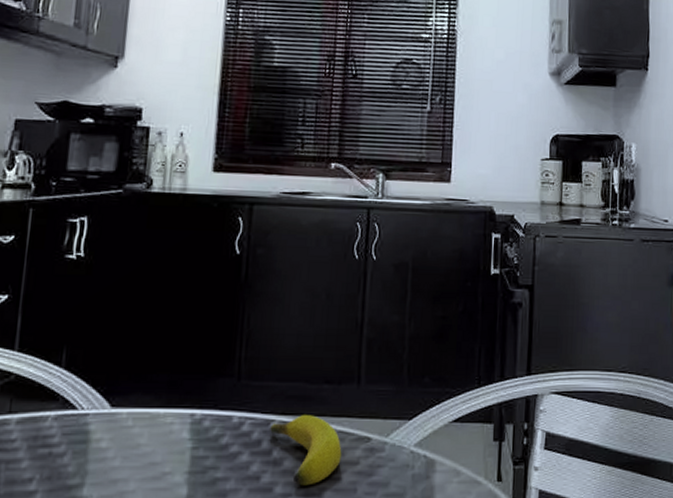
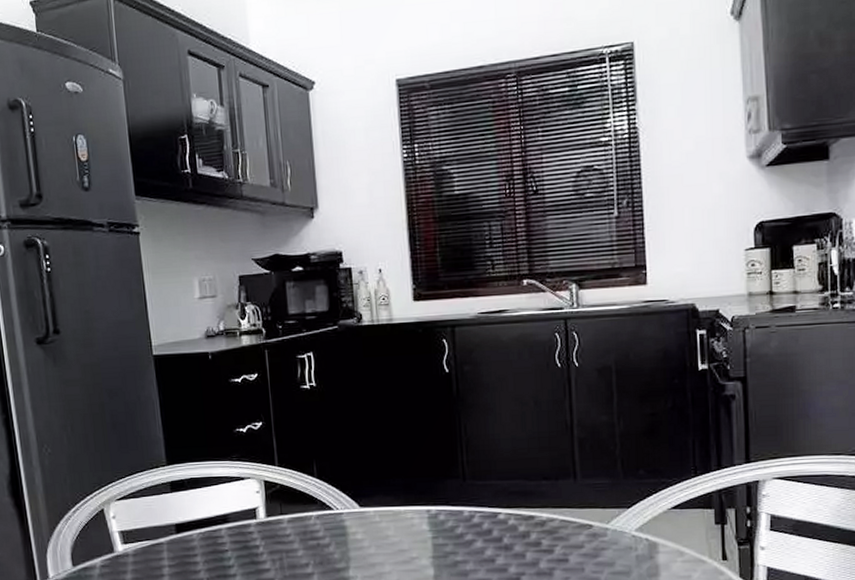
banana: present [270,415,342,486] -> none [498,507,567,566]

